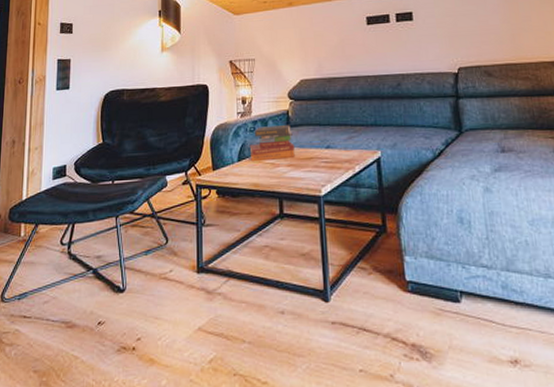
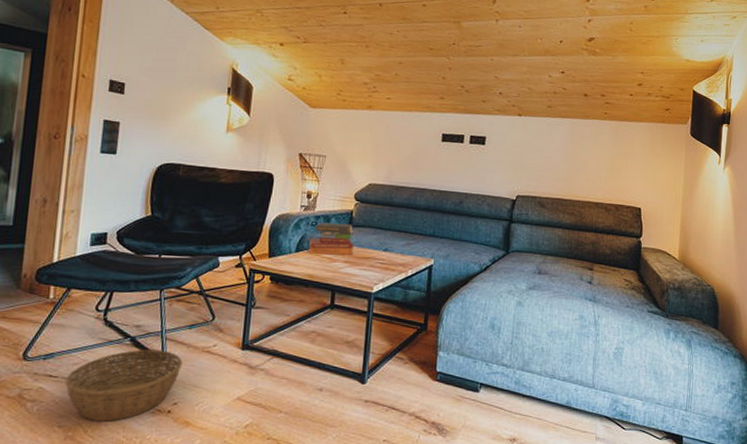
basket: none [37,280,142,363] -> present [65,349,183,421]

